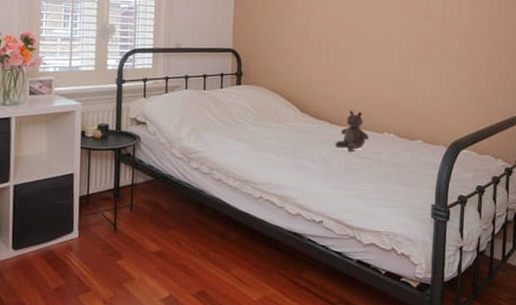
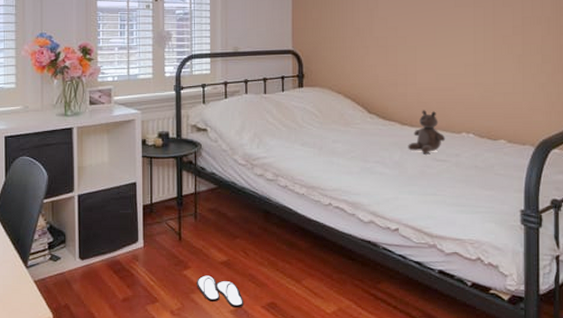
slippers: none [130,265,175,297] -> present [197,275,244,308]

